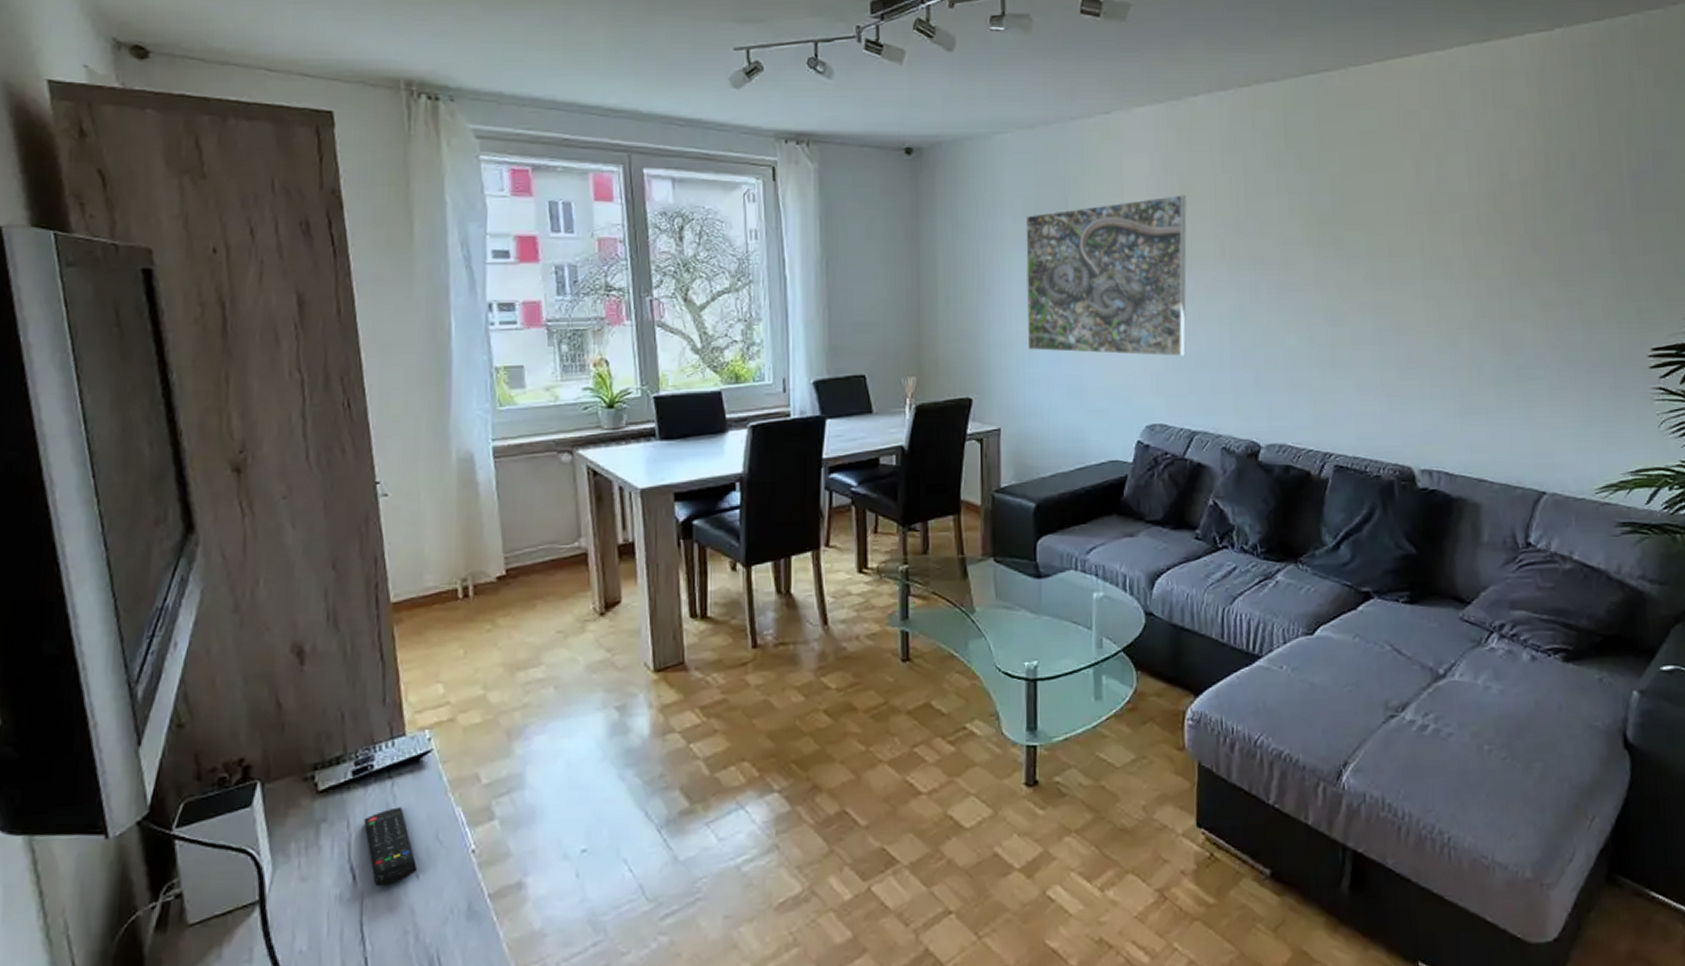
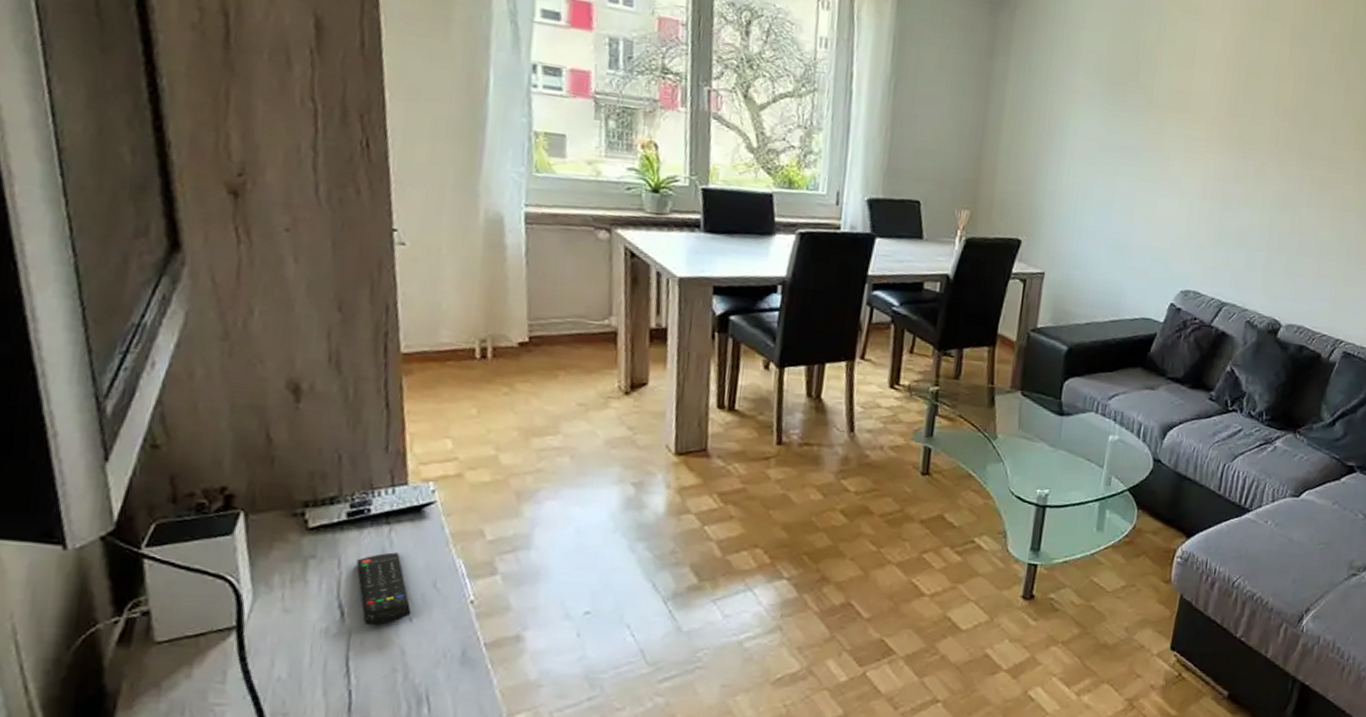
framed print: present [1025,194,1187,357] -> none [1081,72,1251,232]

